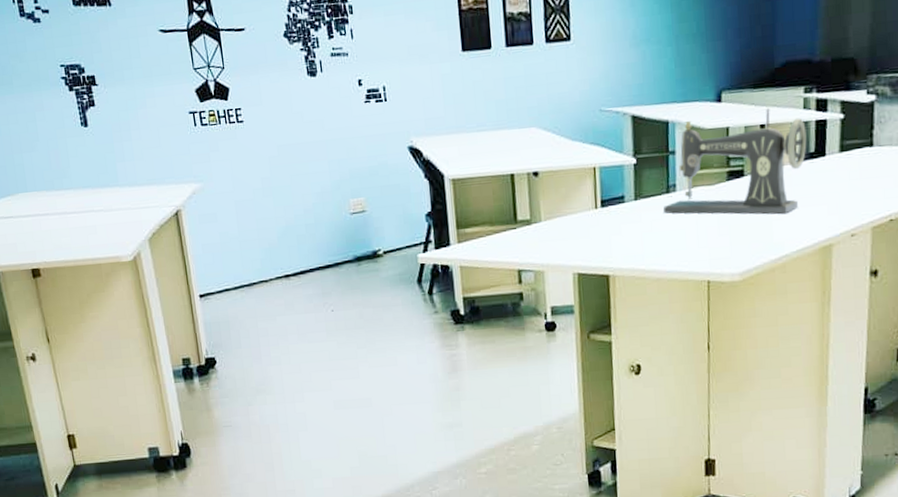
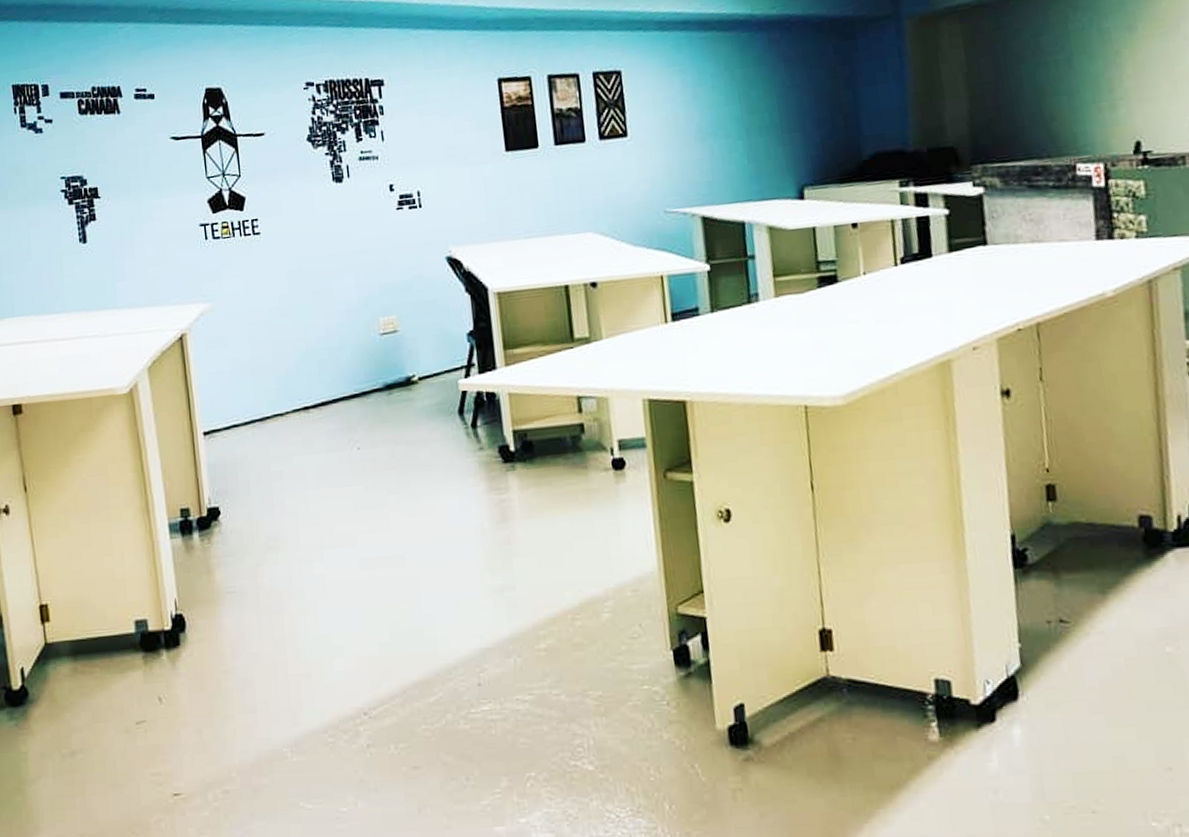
sewing machine: present [663,107,807,214] -> none [745,204,909,327]

